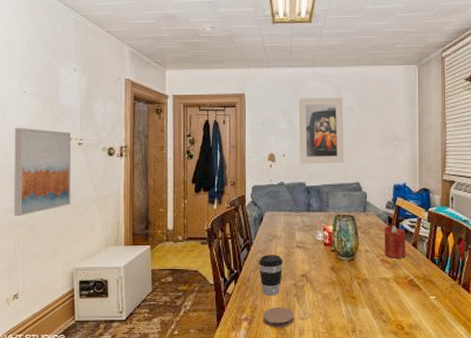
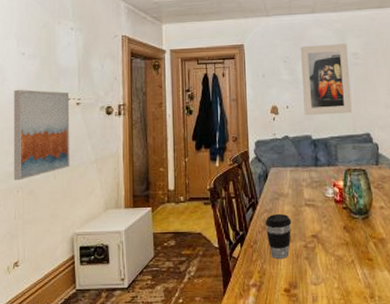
coaster: present [263,307,294,327] -> none [272,271,307,294]

